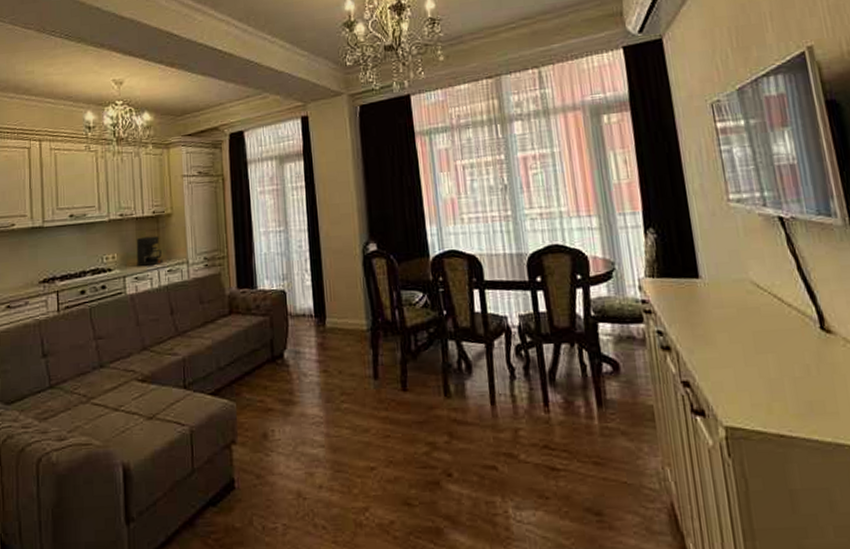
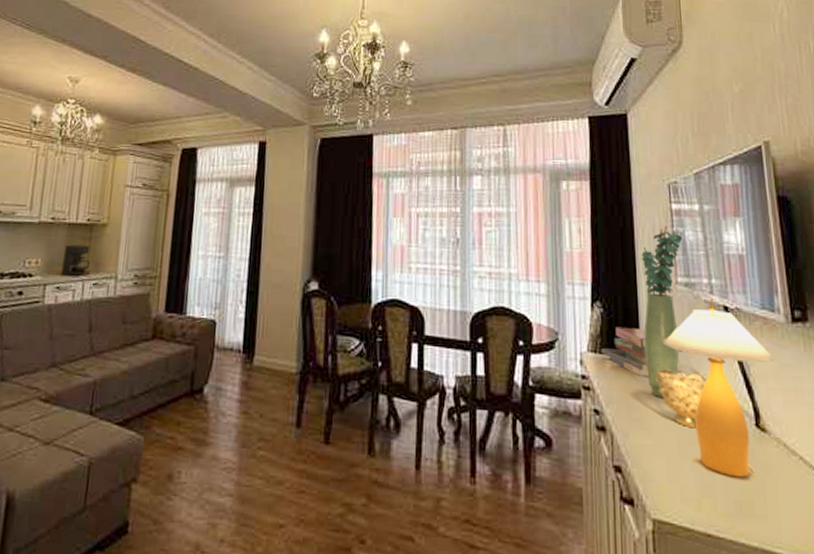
books: none [658,249,747,294] -> present [601,326,687,377]
vase: none [690,144,739,313] -> present [641,225,683,399]
decorative bowl: none [716,284,769,338] -> present [656,369,708,429]
table lamp: none [719,211,836,379] -> present [663,298,776,478]

